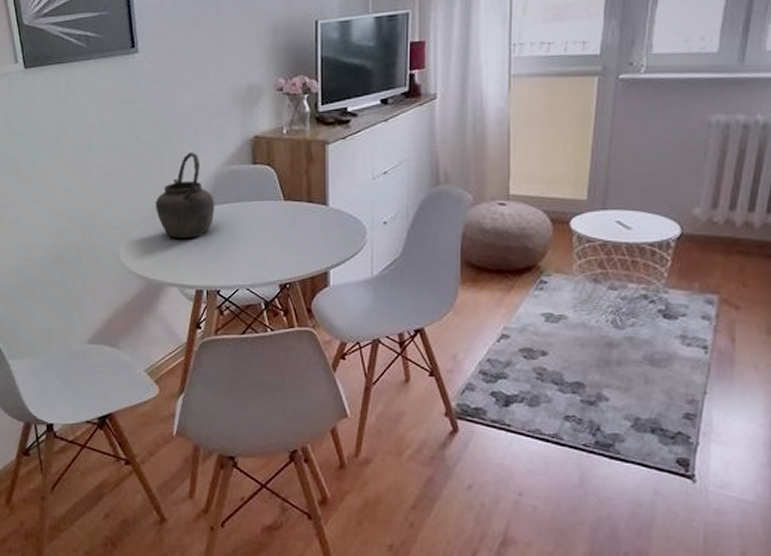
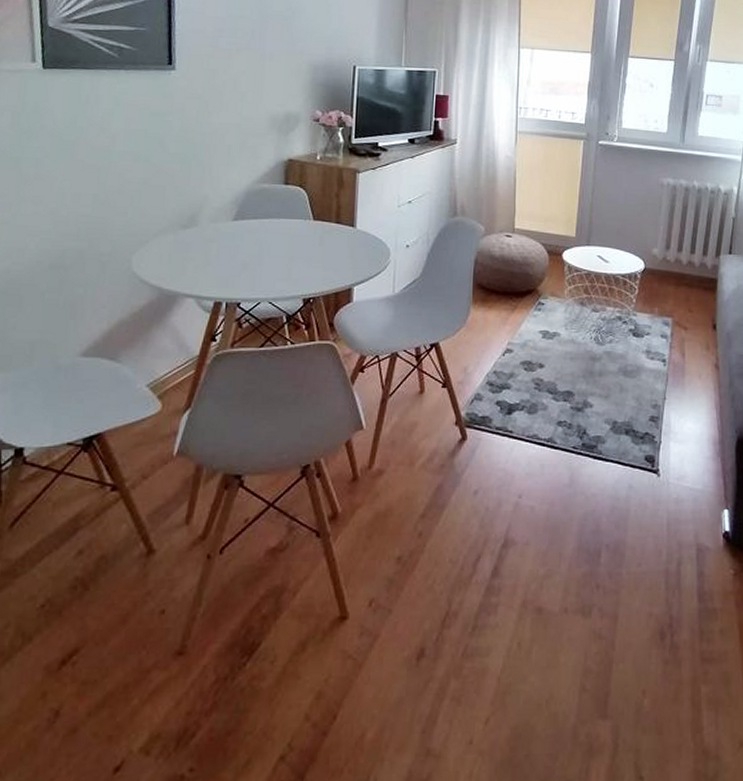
kettle: present [156,151,215,238] -> none [178,167,243,250]

